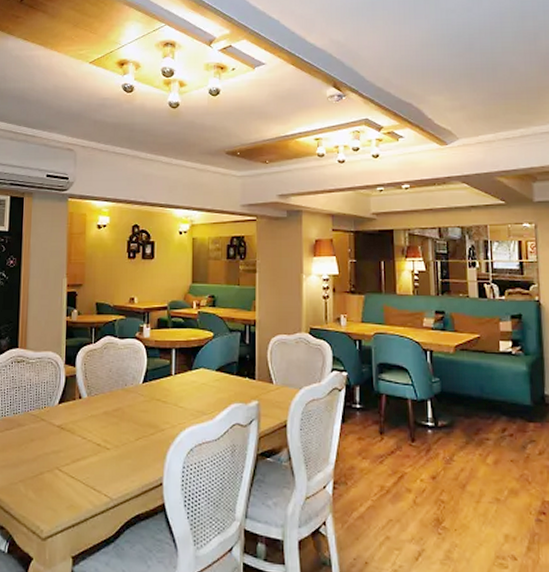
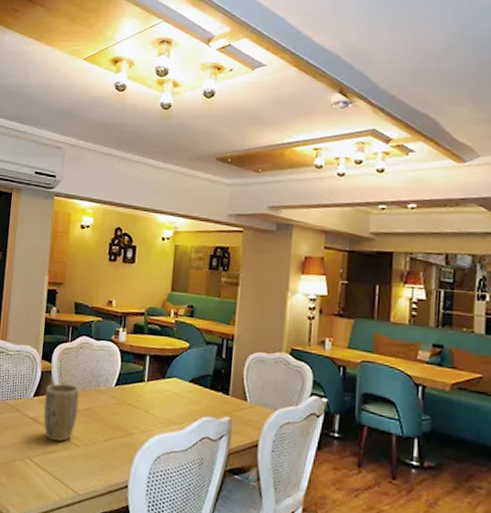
plant pot: none [69,385,107,448] -> present [42,382,80,442]

